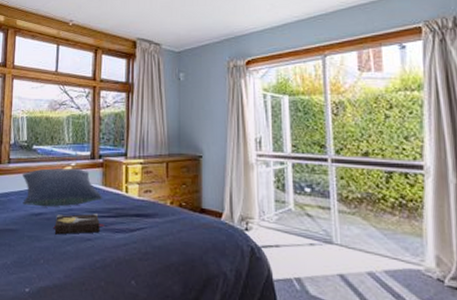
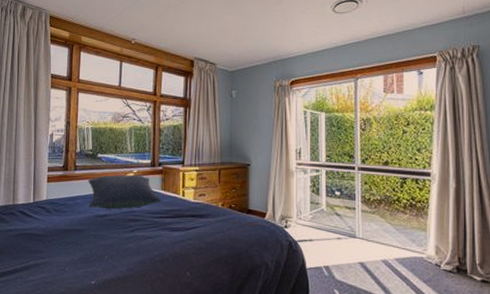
hardback book: present [53,214,105,235] -> none [117,215,164,234]

